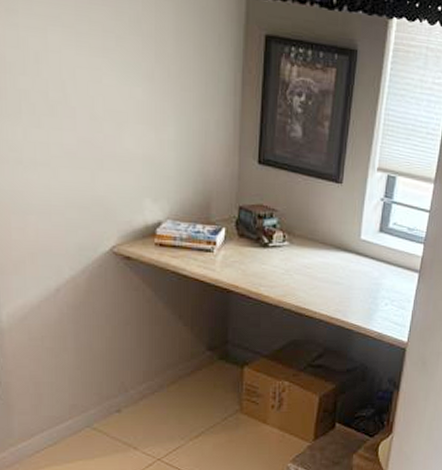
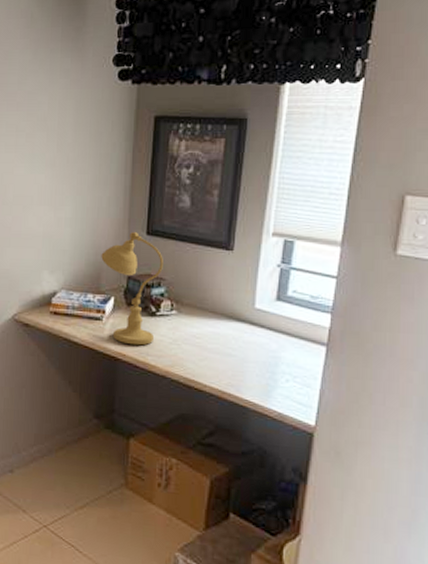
desk lamp: none [210,159,275,277] -> present [101,231,163,346]

